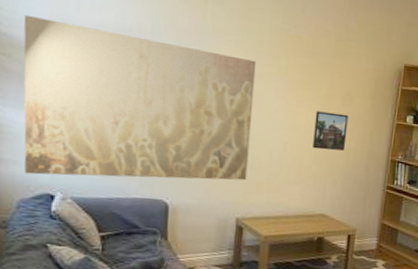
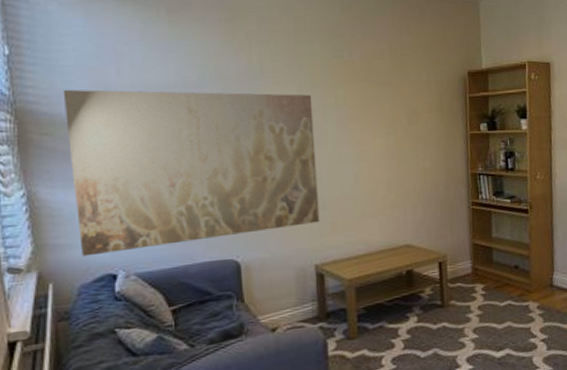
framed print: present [313,110,348,151] -> none [382,133,420,176]

